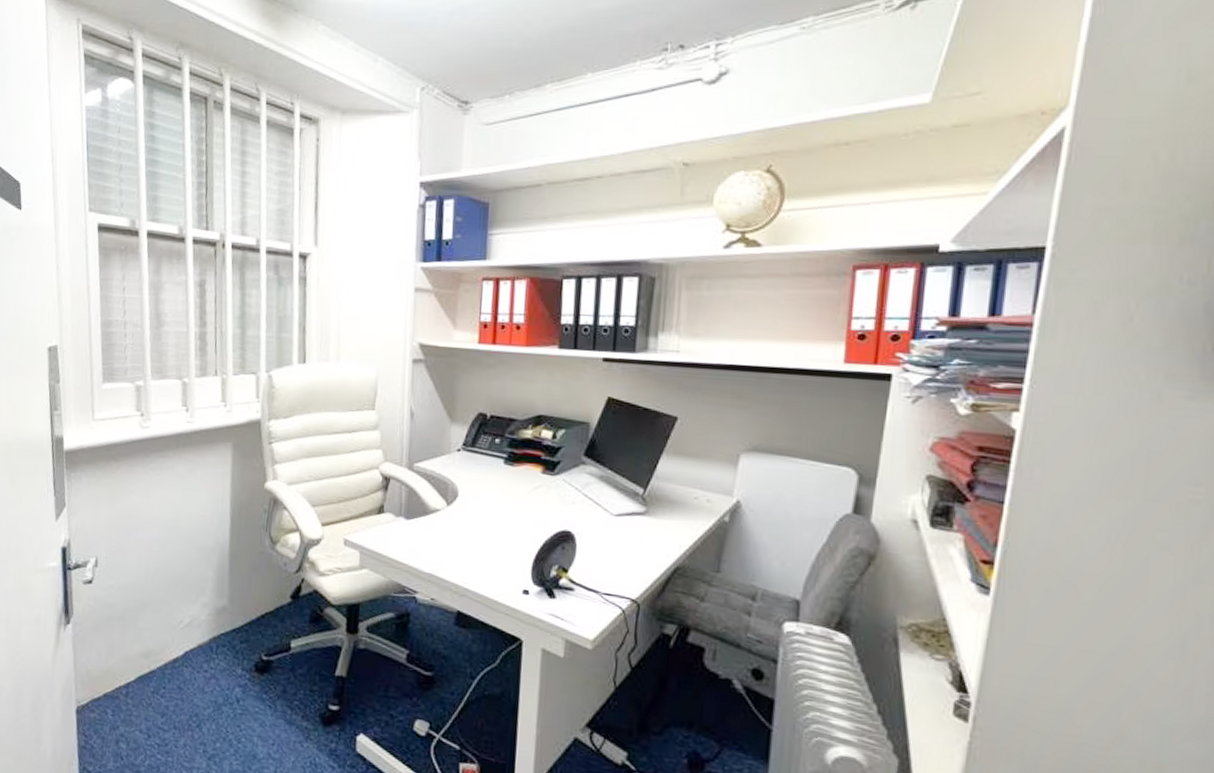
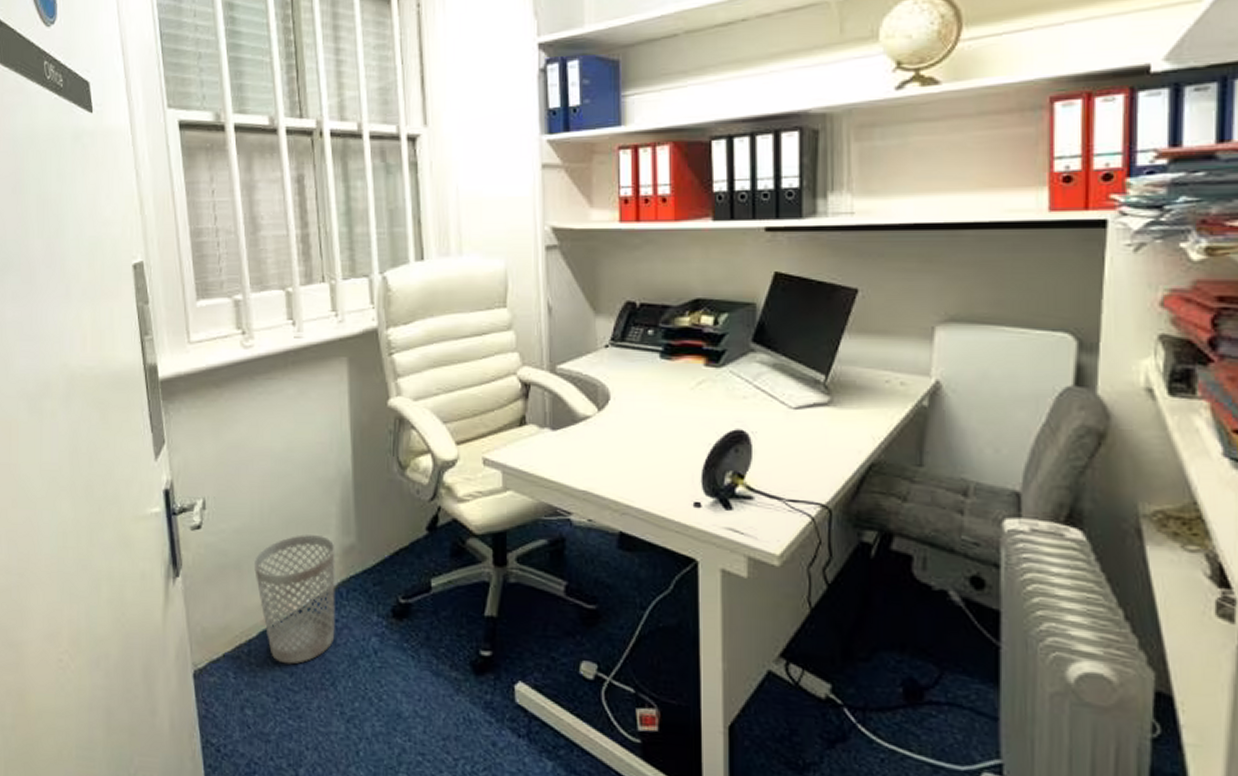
wastebasket: none [136,594,210,707] -> present [253,535,335,664]

